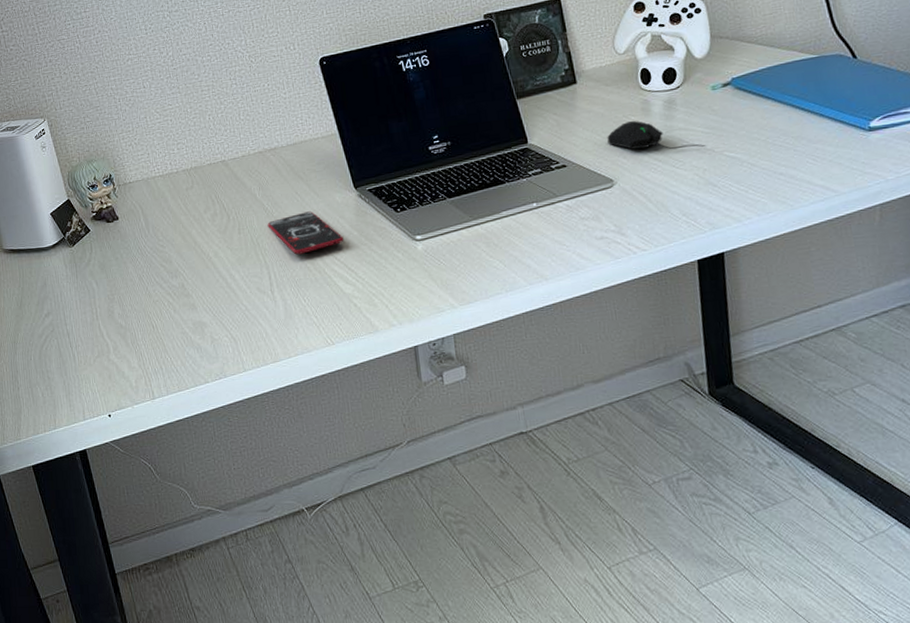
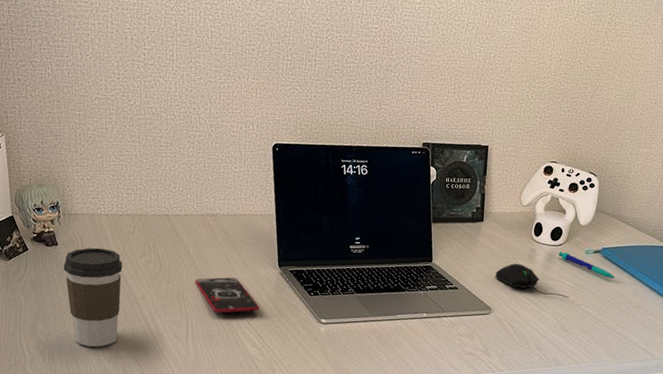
coffee cup: none [128,211,198,321] -> present [63,247,123,347]
pen: none [678,94,759,112] -> present [558,252,616,279]

